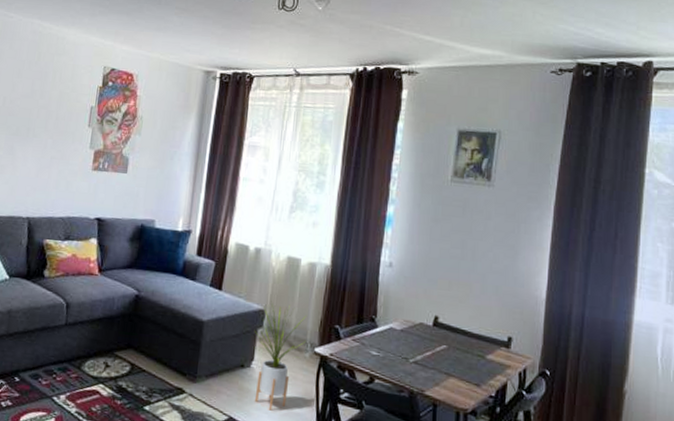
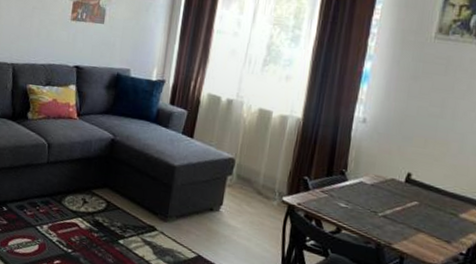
house plant: present [254,302,306,411] -> none [222,152,276,252]

